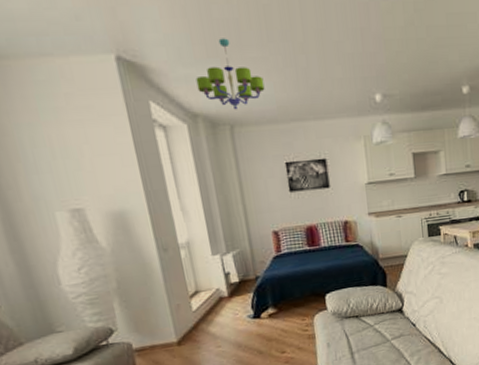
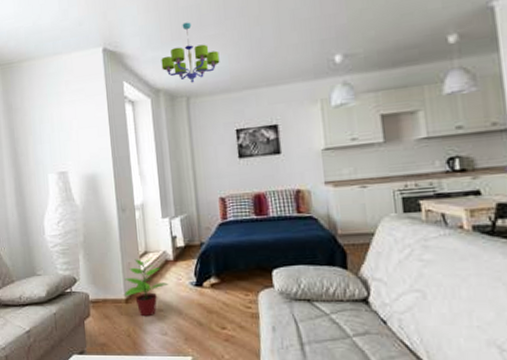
potted plant: none [174,296,225,356] -> present [125,257,169,317]

